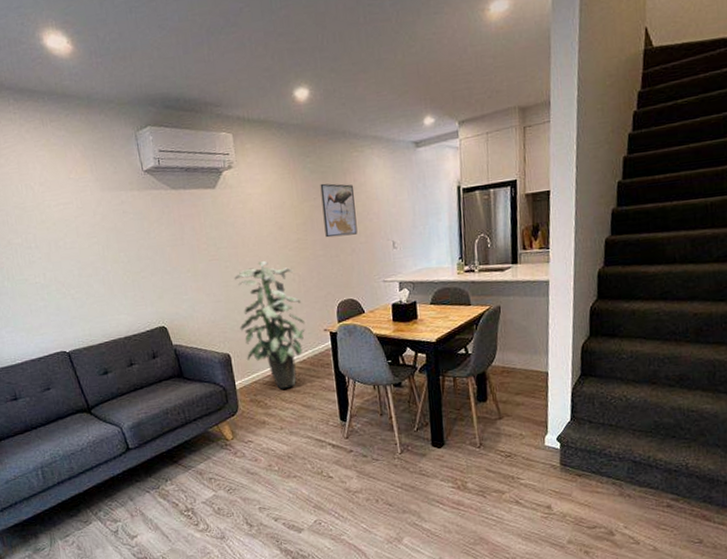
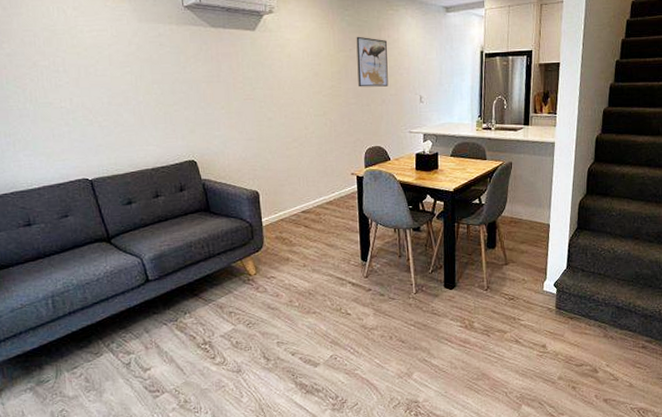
indoor plant: present [235,261,306,390] -> none [268,104,334,228]

